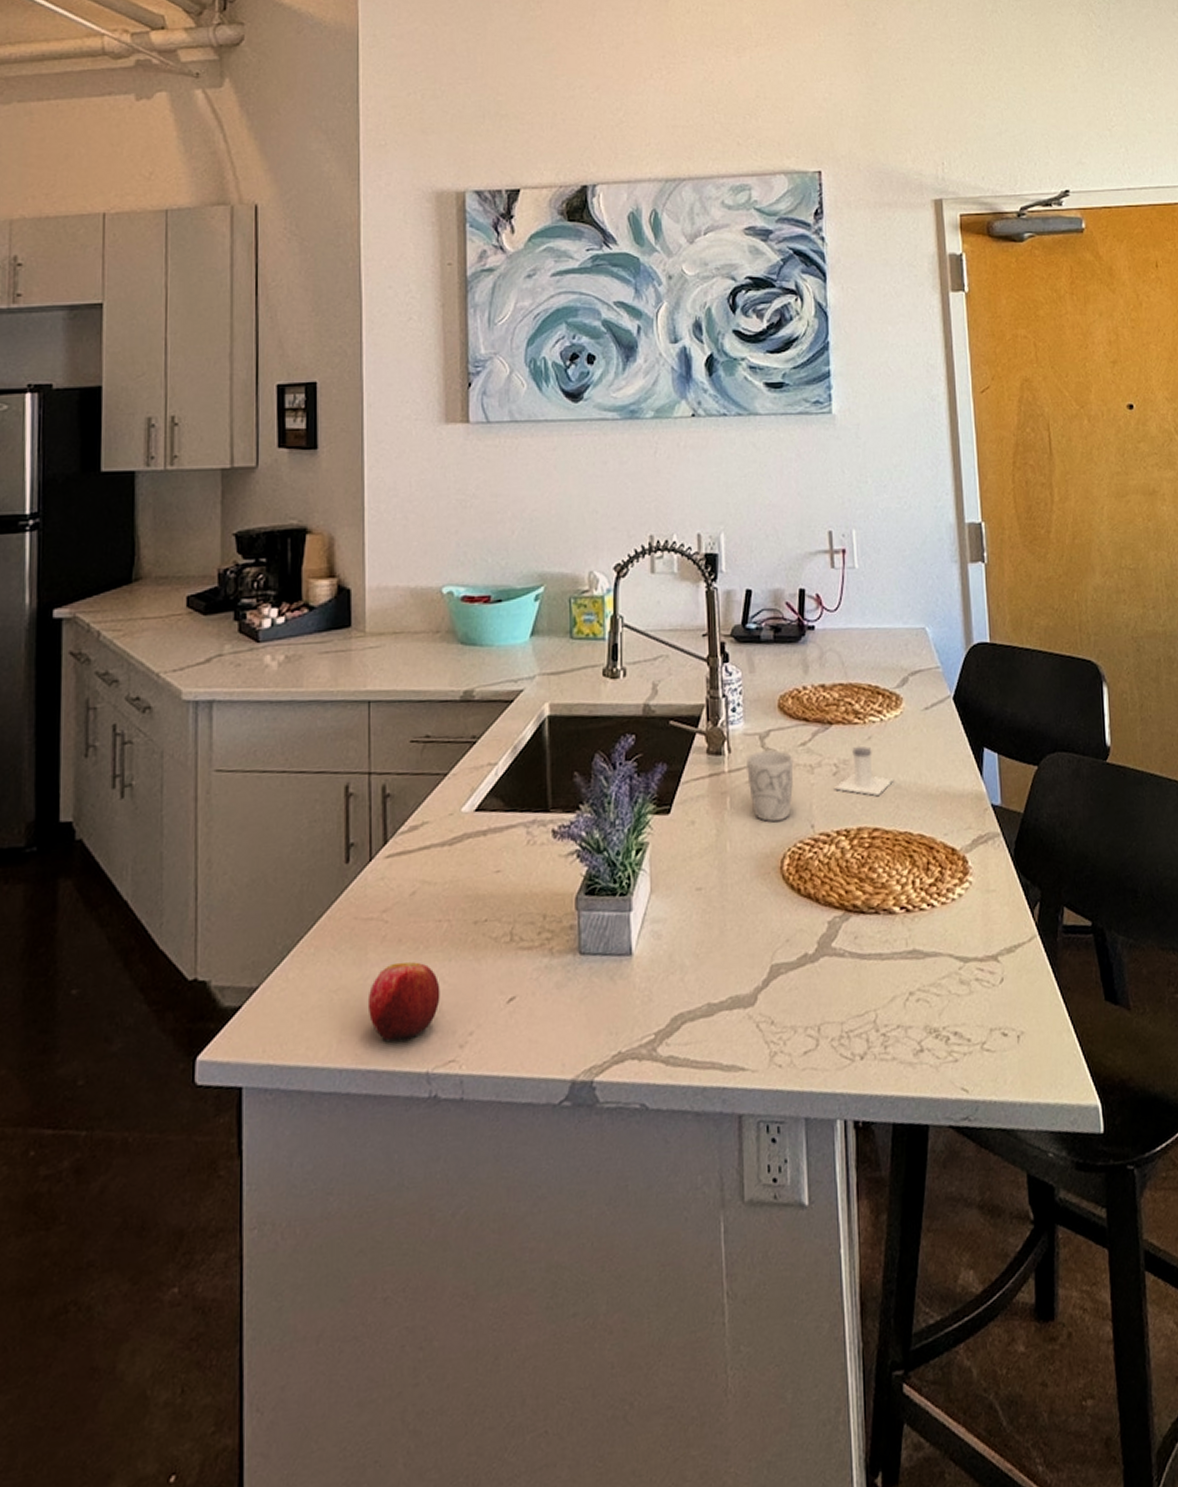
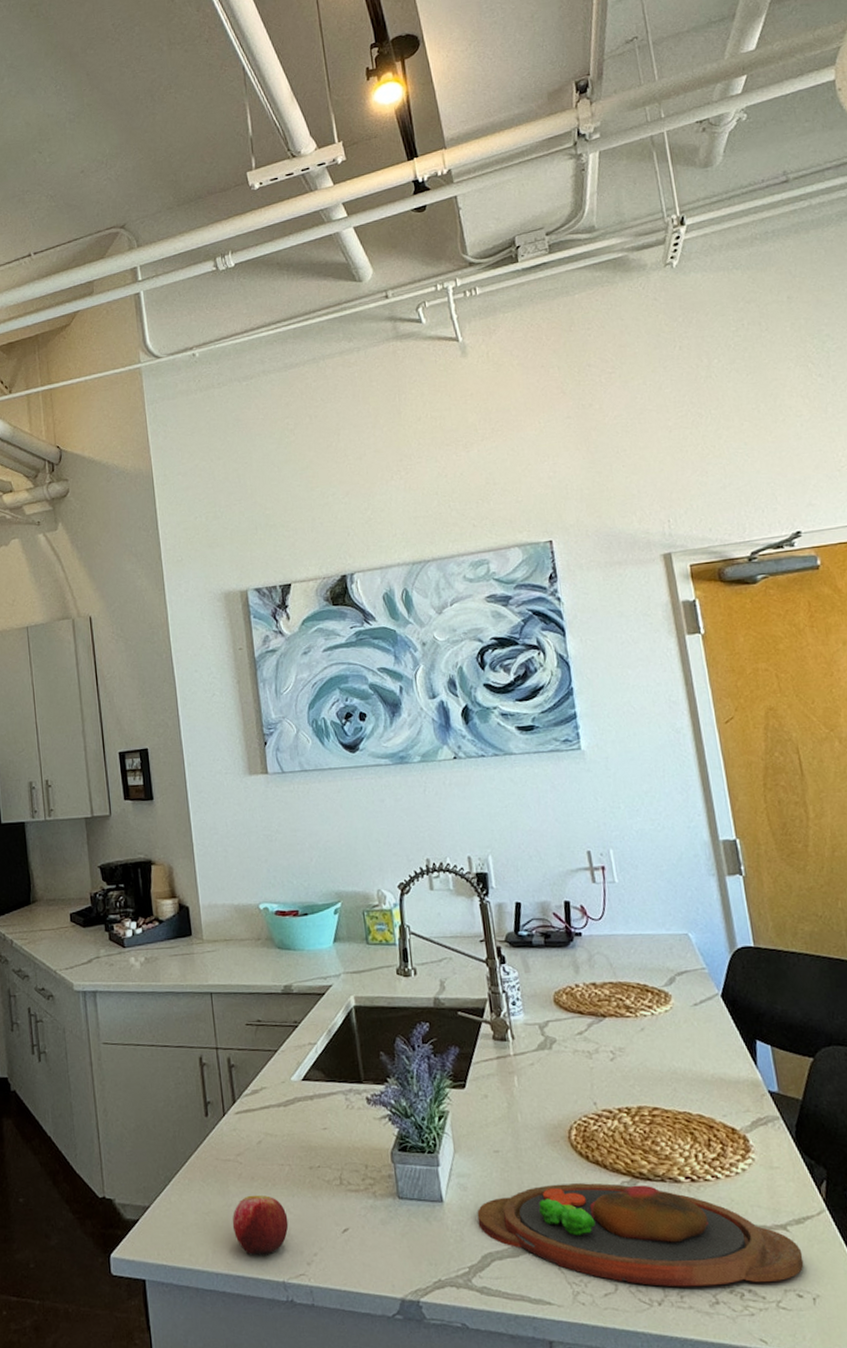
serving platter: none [670,919,1011,1037] -> present [477,1183,804,1287]
mug: present [747,750,794,822] -> none [529,1038,575,1098]
salt shaker: present [833,746,893,796] -> none [612,1037,668,1079]

